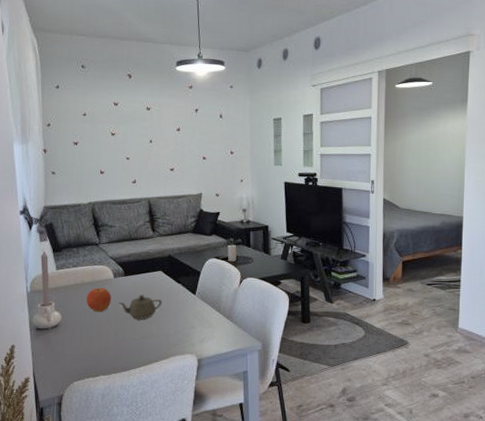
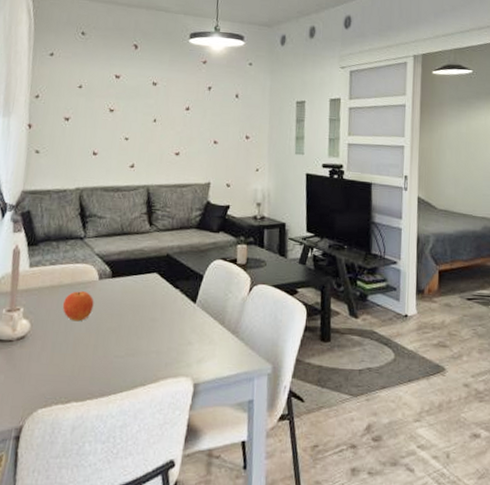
teapot: present [119,295,162,319] -> none [102,301,156,332]

